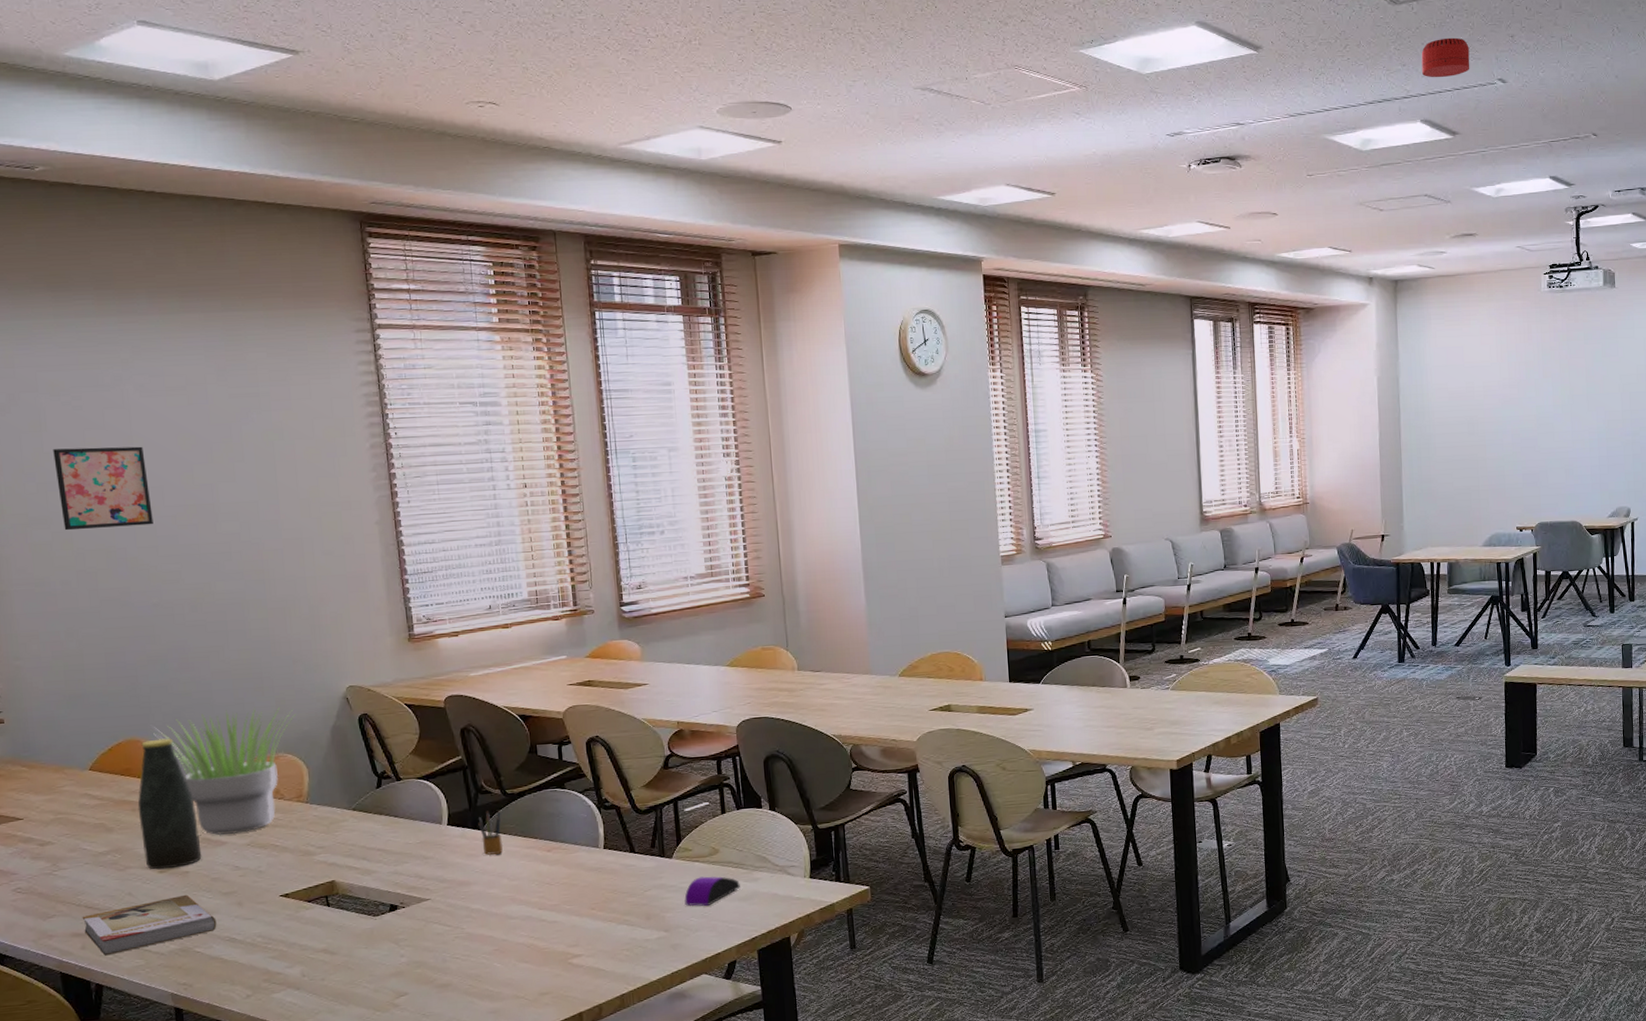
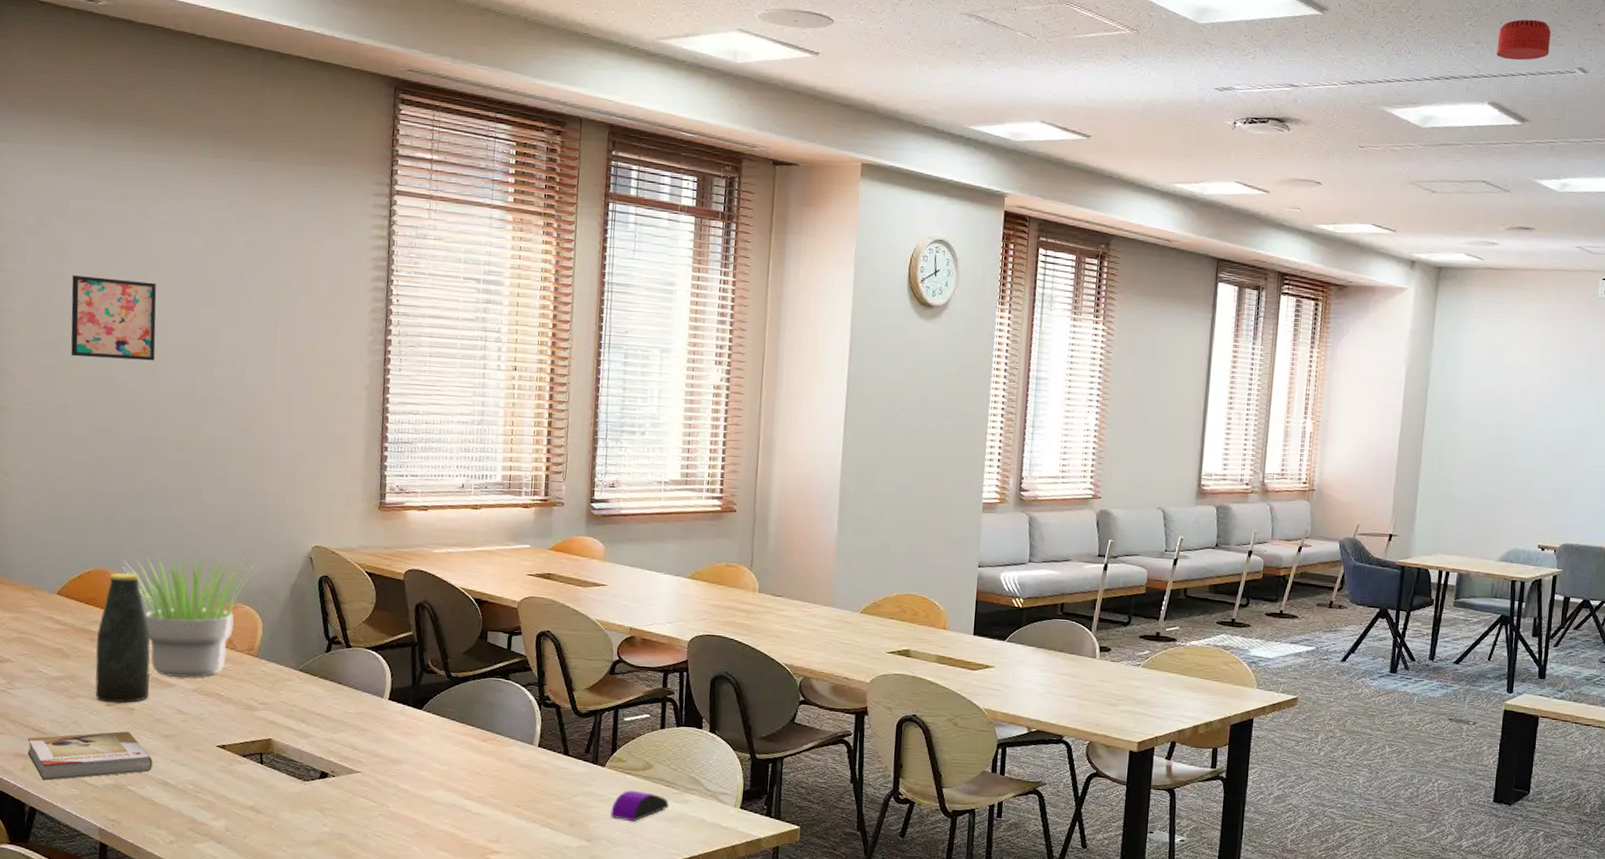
pencil box: present [478,810,504,855] -> none [418,691,443,737]

